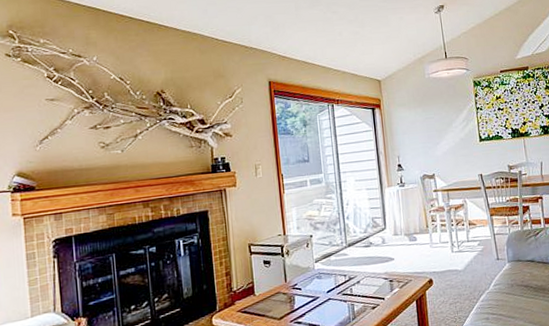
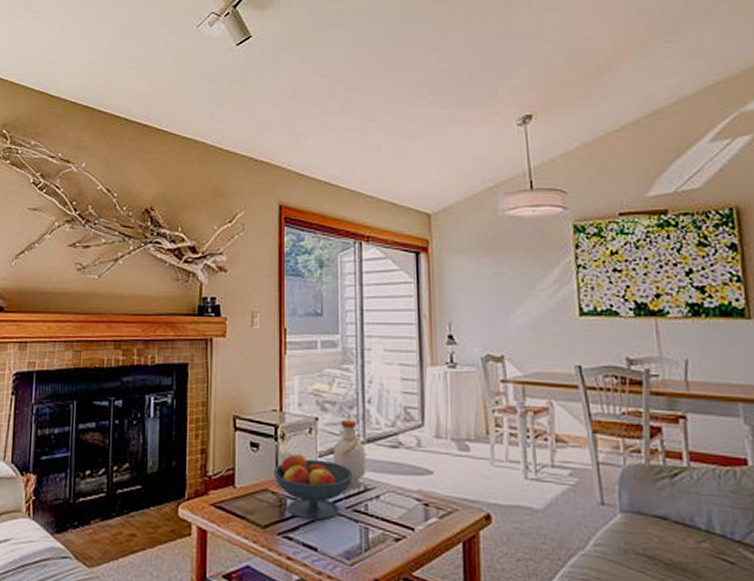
fruit bowl: none [282,262,340,308] -> present [273,453,353,521]
bottle: none [325,232,349,280] -> present [332,419,366,489]

